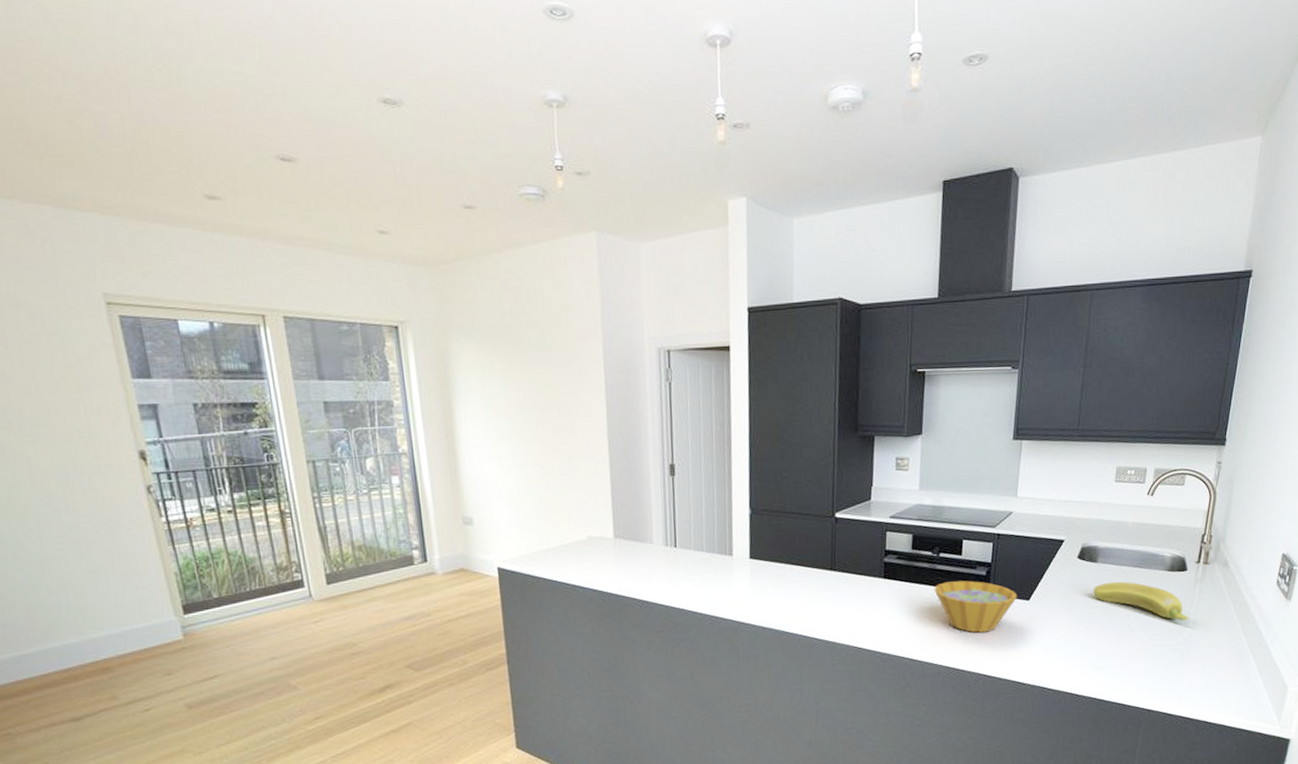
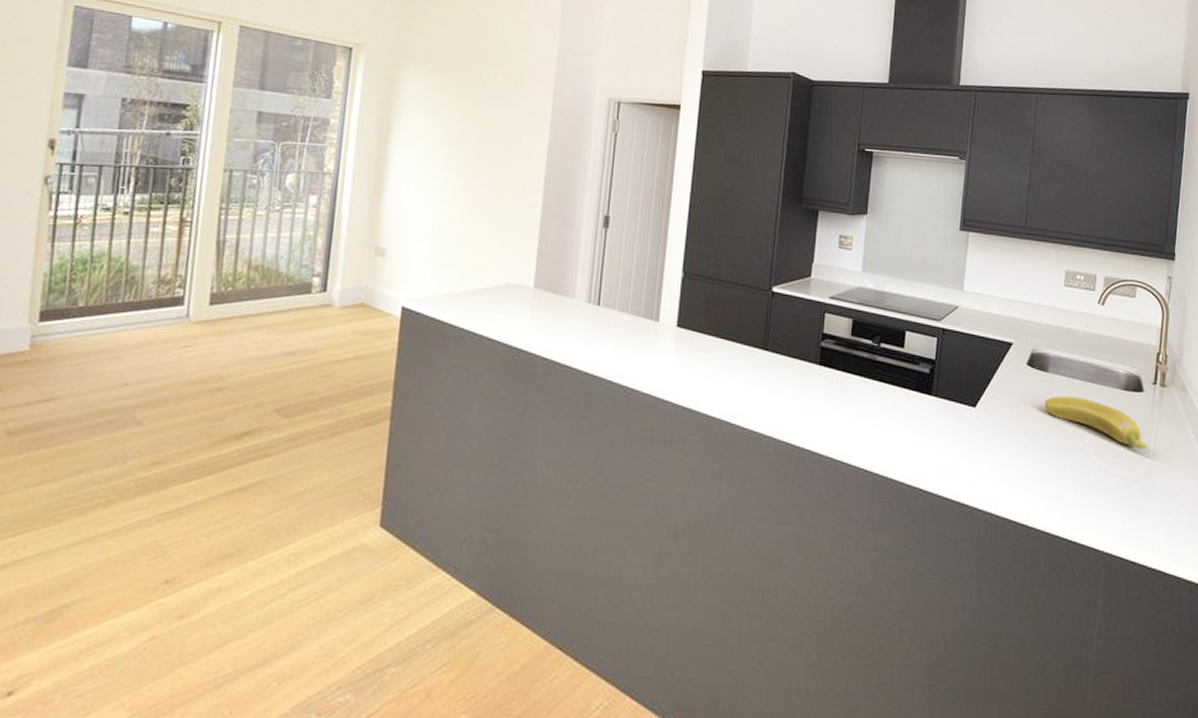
bowl: present [934,580,1017,633] -> none [873,376,962,440]

